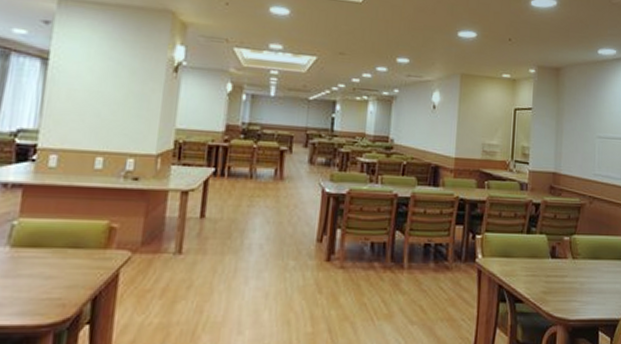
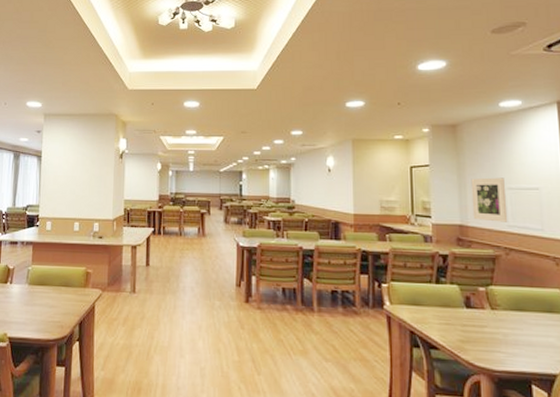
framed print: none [565,125,596,171] -> present [471,177,508,222]

